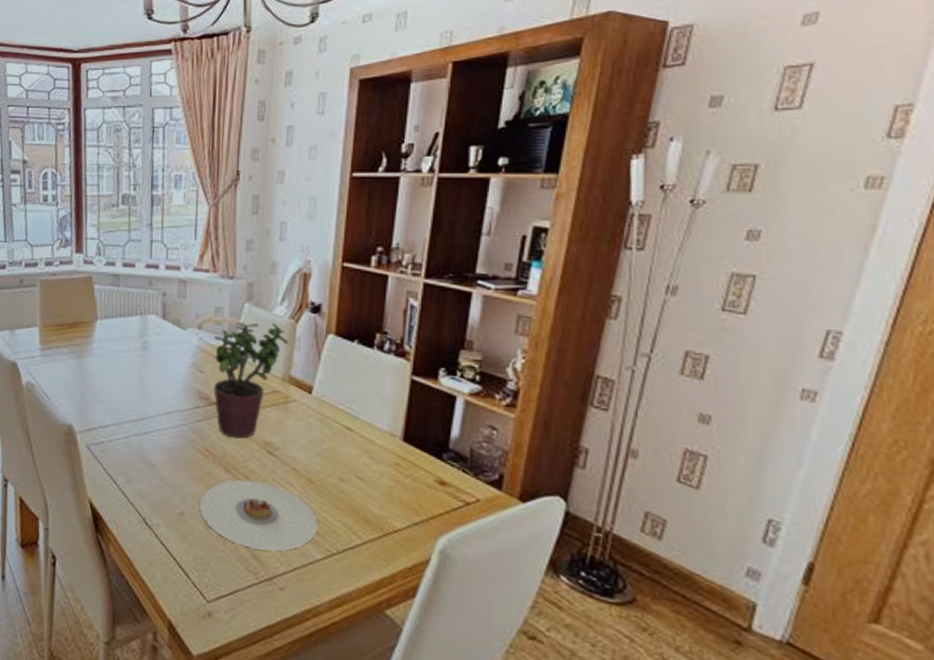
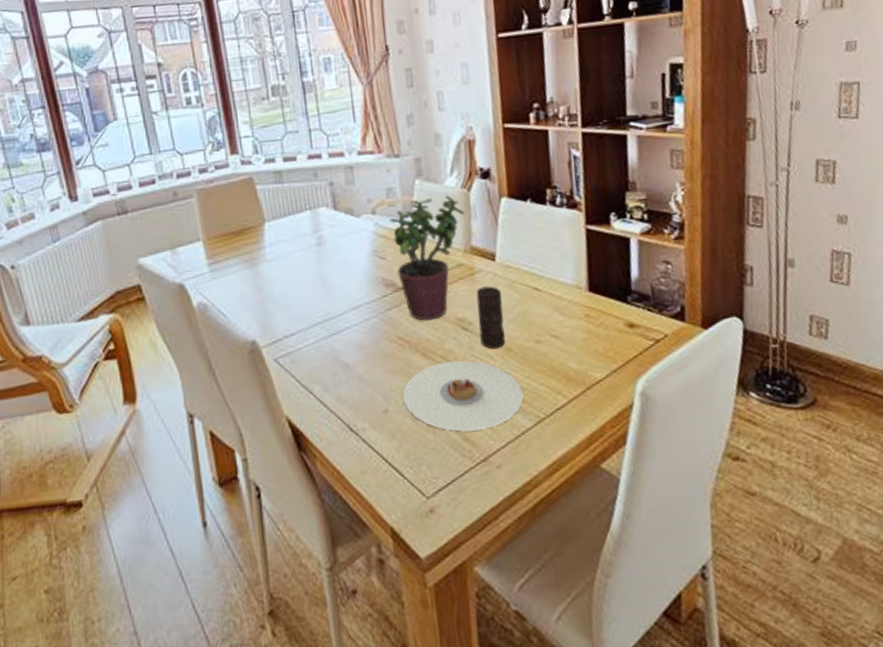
candle: none [284,416,312,479] -> present [476,286,506,350]

